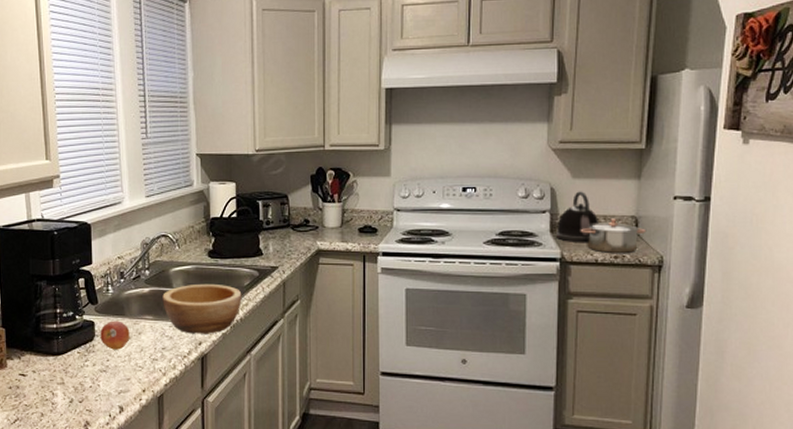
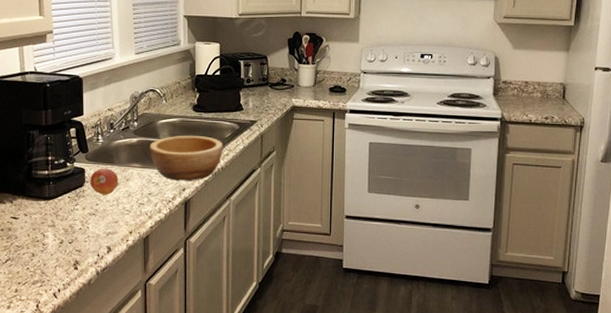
kettle: present [555,191,598,242] -> none [497,60,533,105]
cooking pot: present [580,218,647,254] -> none [518,85,572,116]

